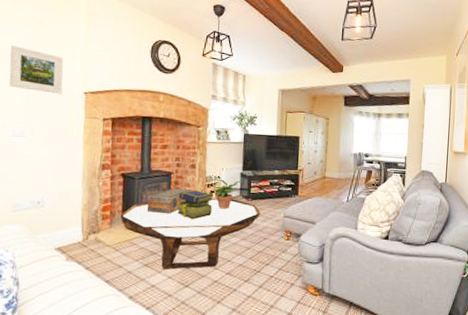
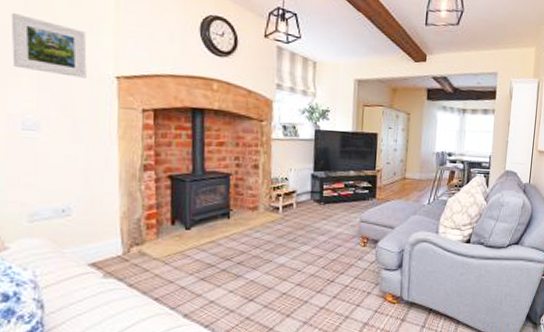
coffee table: present [120,197,261,270] -> none [168,202,335,283]
decorative box: present [146,188,193,215] -> none [201,191,256,222]
stack of books: present [176,189,213,221] -> none [237,193,280,228]
potted plant: present [212,180,241,209] -> none [279,182,312,215]

